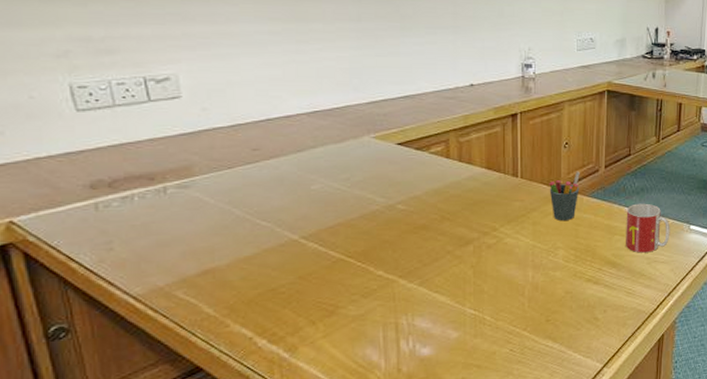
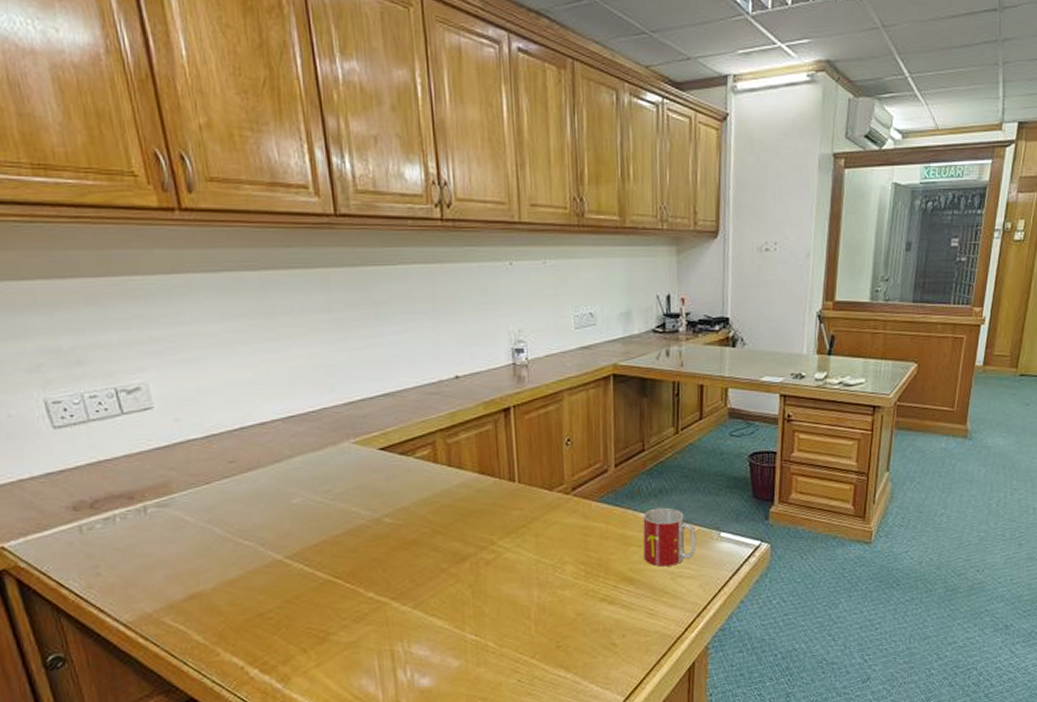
pen holder: present [549,171,580,220] -> none [551,472,587,531]

